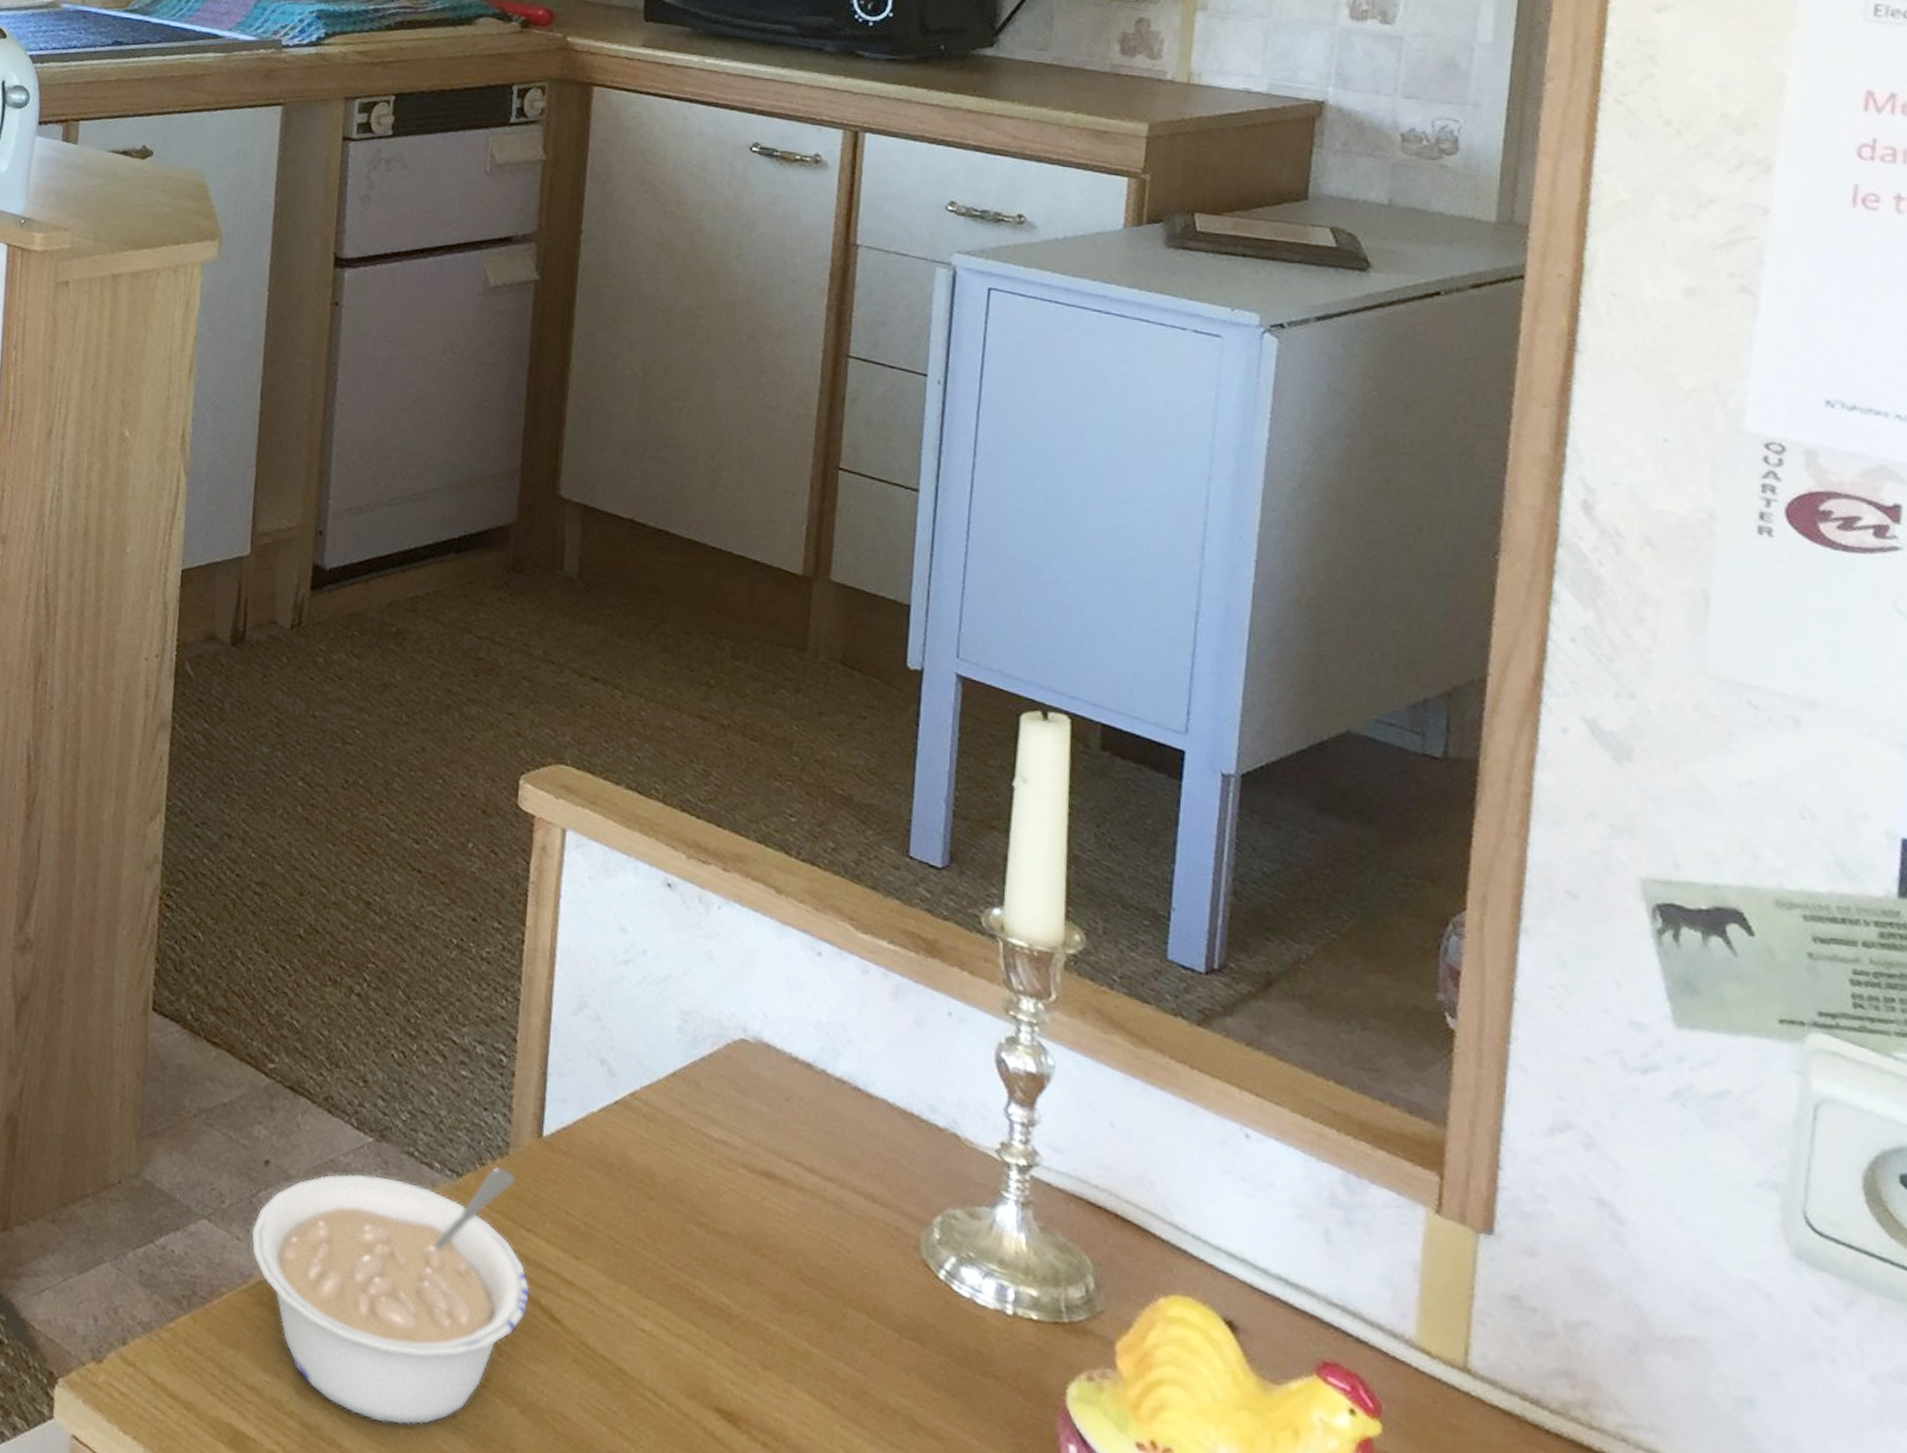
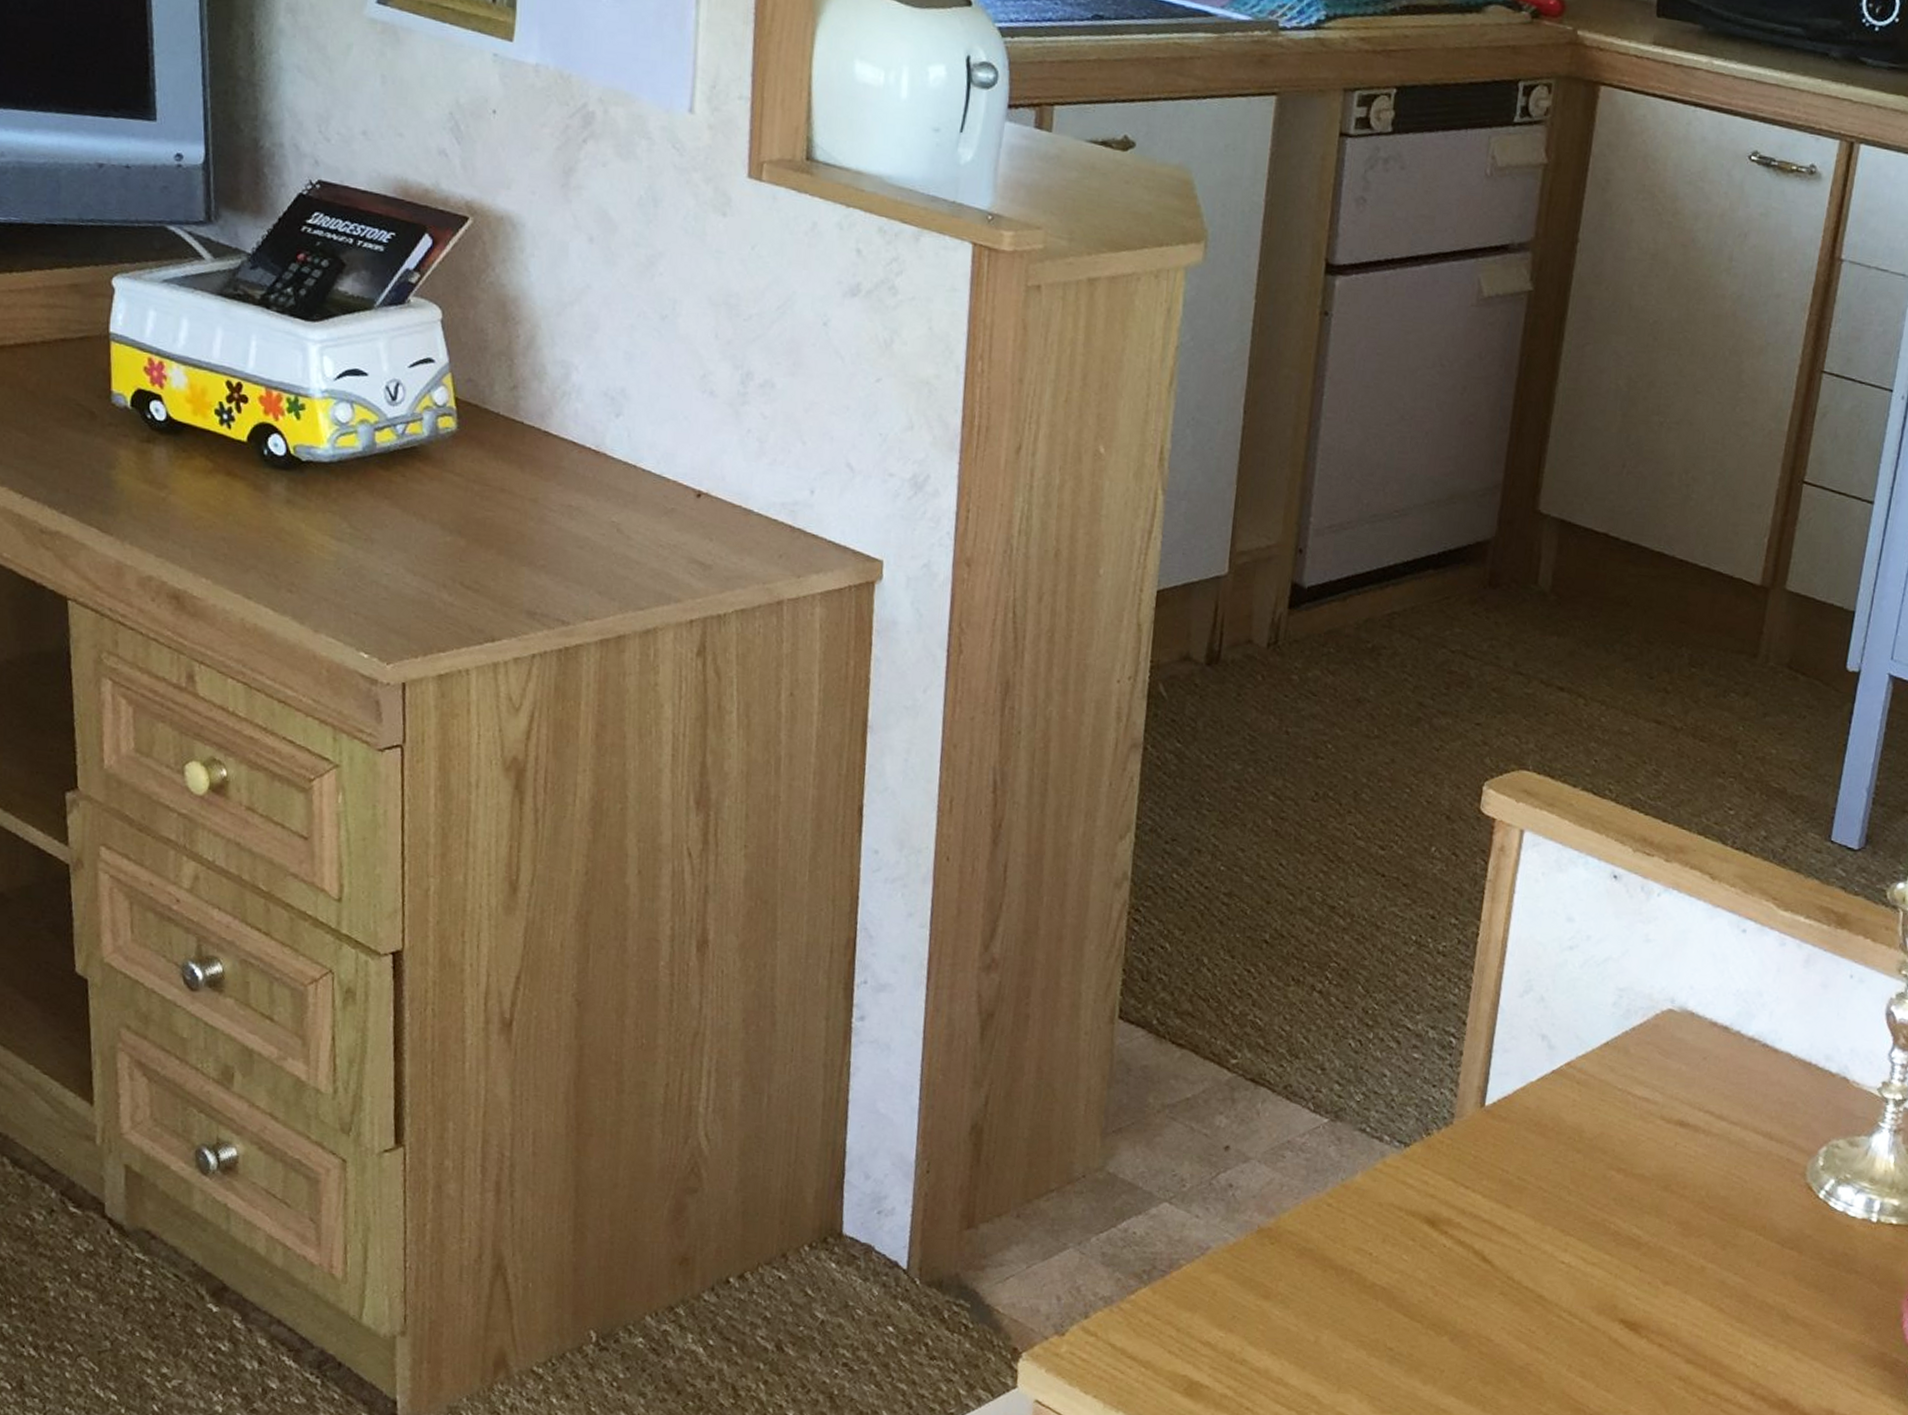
legume: present [251,1167,530,1425] -> none [1209,1136,1465,1361]

